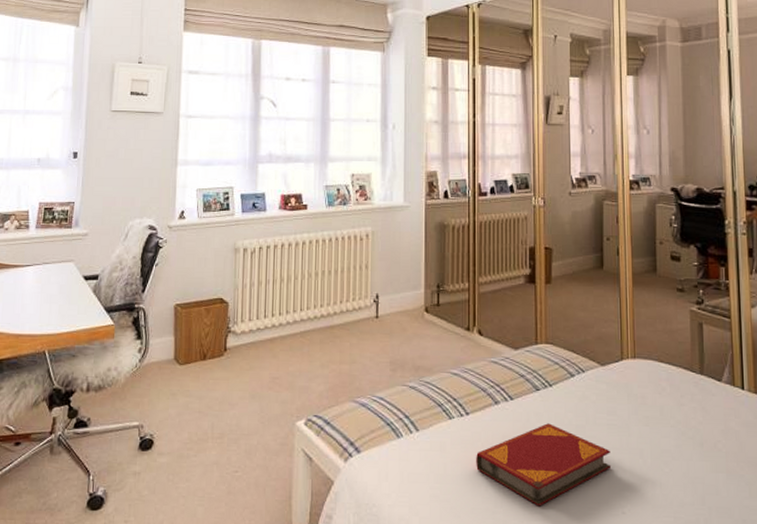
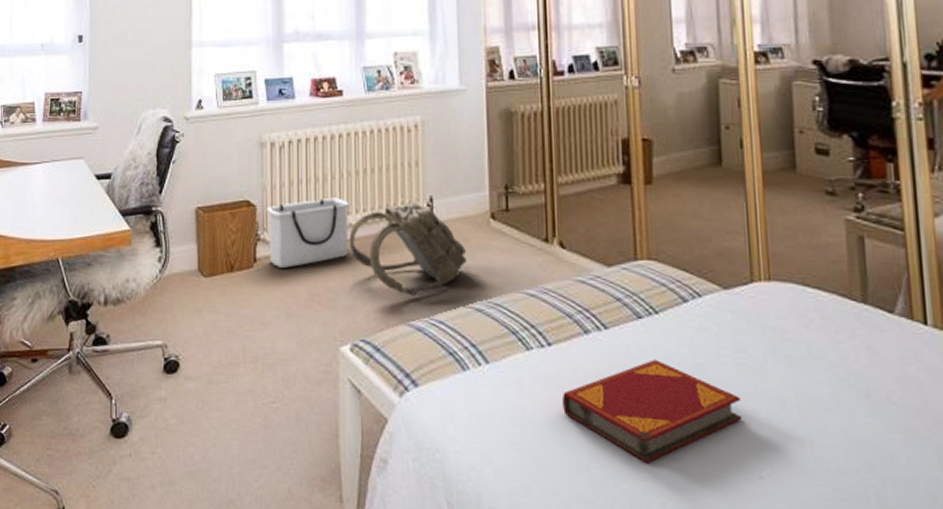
storage bin: none [237,295,309,357] -> present [266,197,350,269]
backpack: none [307,299,405,377] -> present [349,202,468,296]

